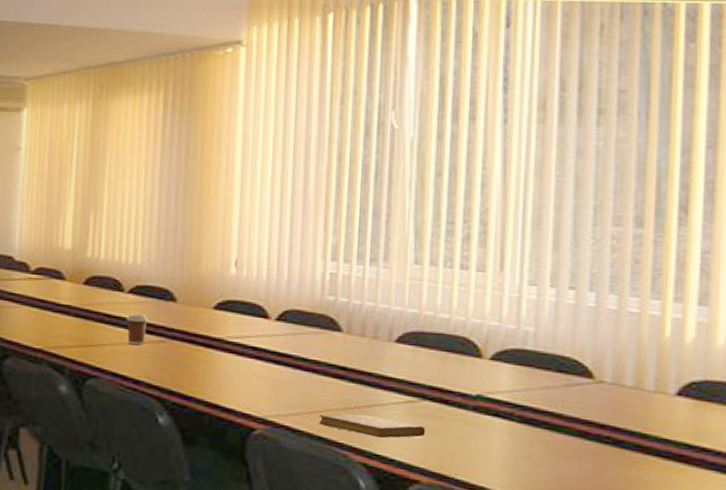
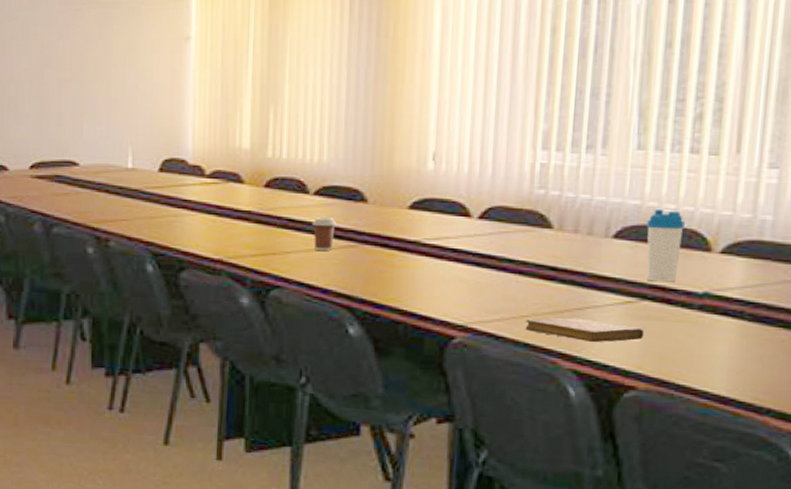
water bottle: none [425,317,458,384] -> present [646,208,685,282]

